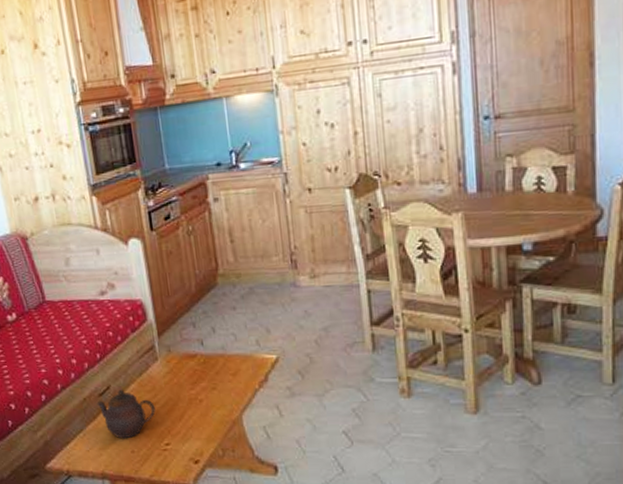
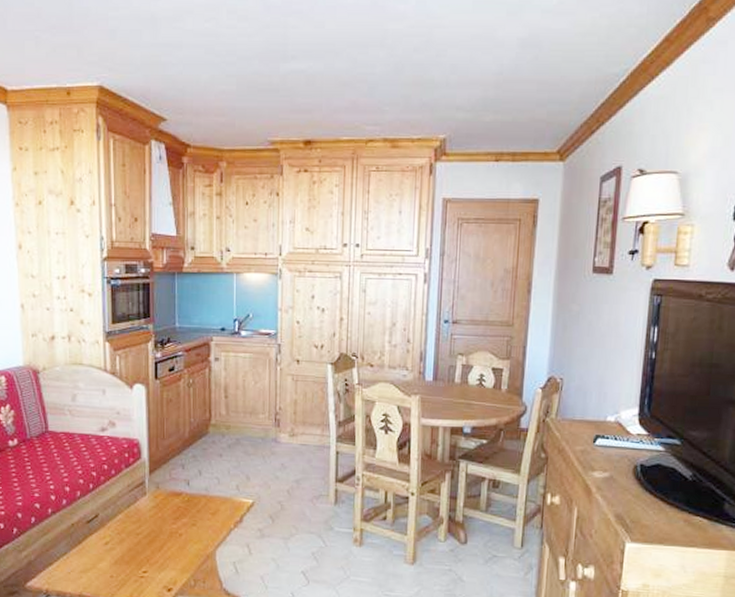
teapot: present [97,389,155,439] -> none [84,518,138,564]

